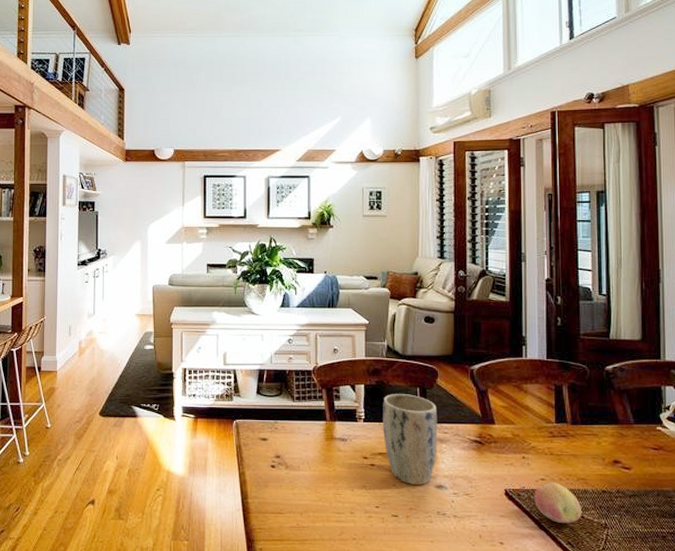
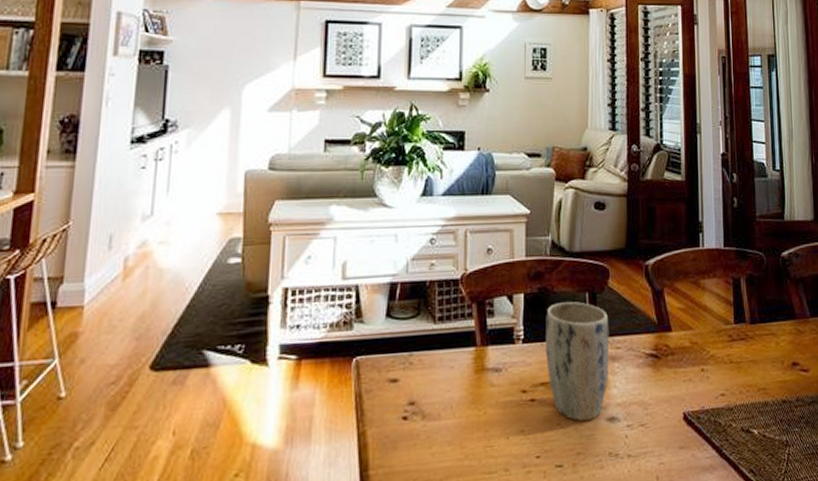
fruit: present [534,482,581,524] -> none [714,397,763,448]

